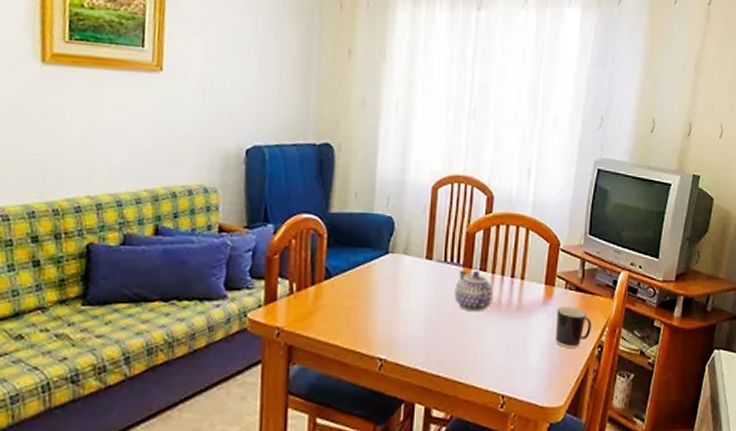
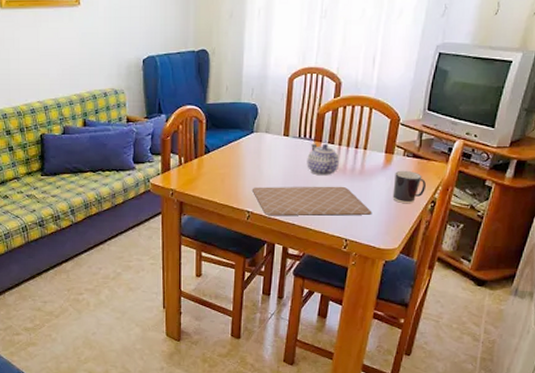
placemat: none [387,325,533,364] -> present [253,186,372,216]

